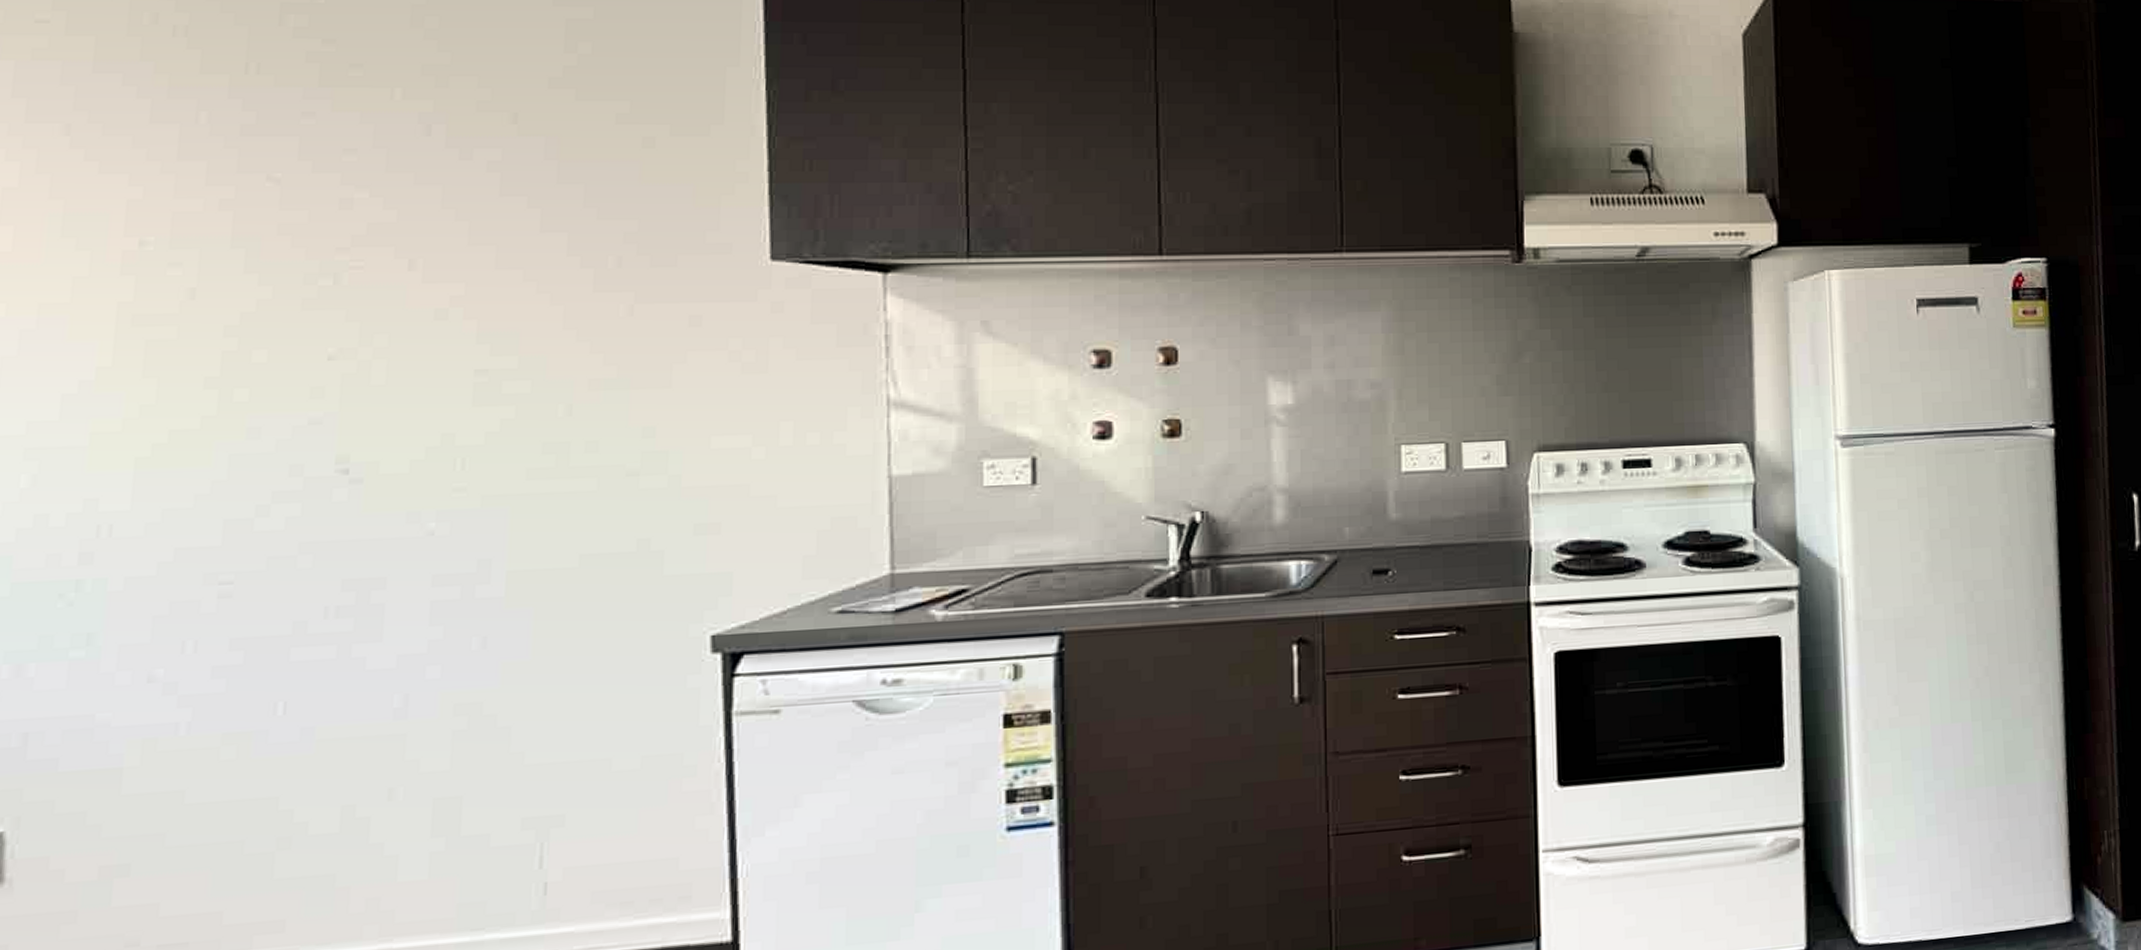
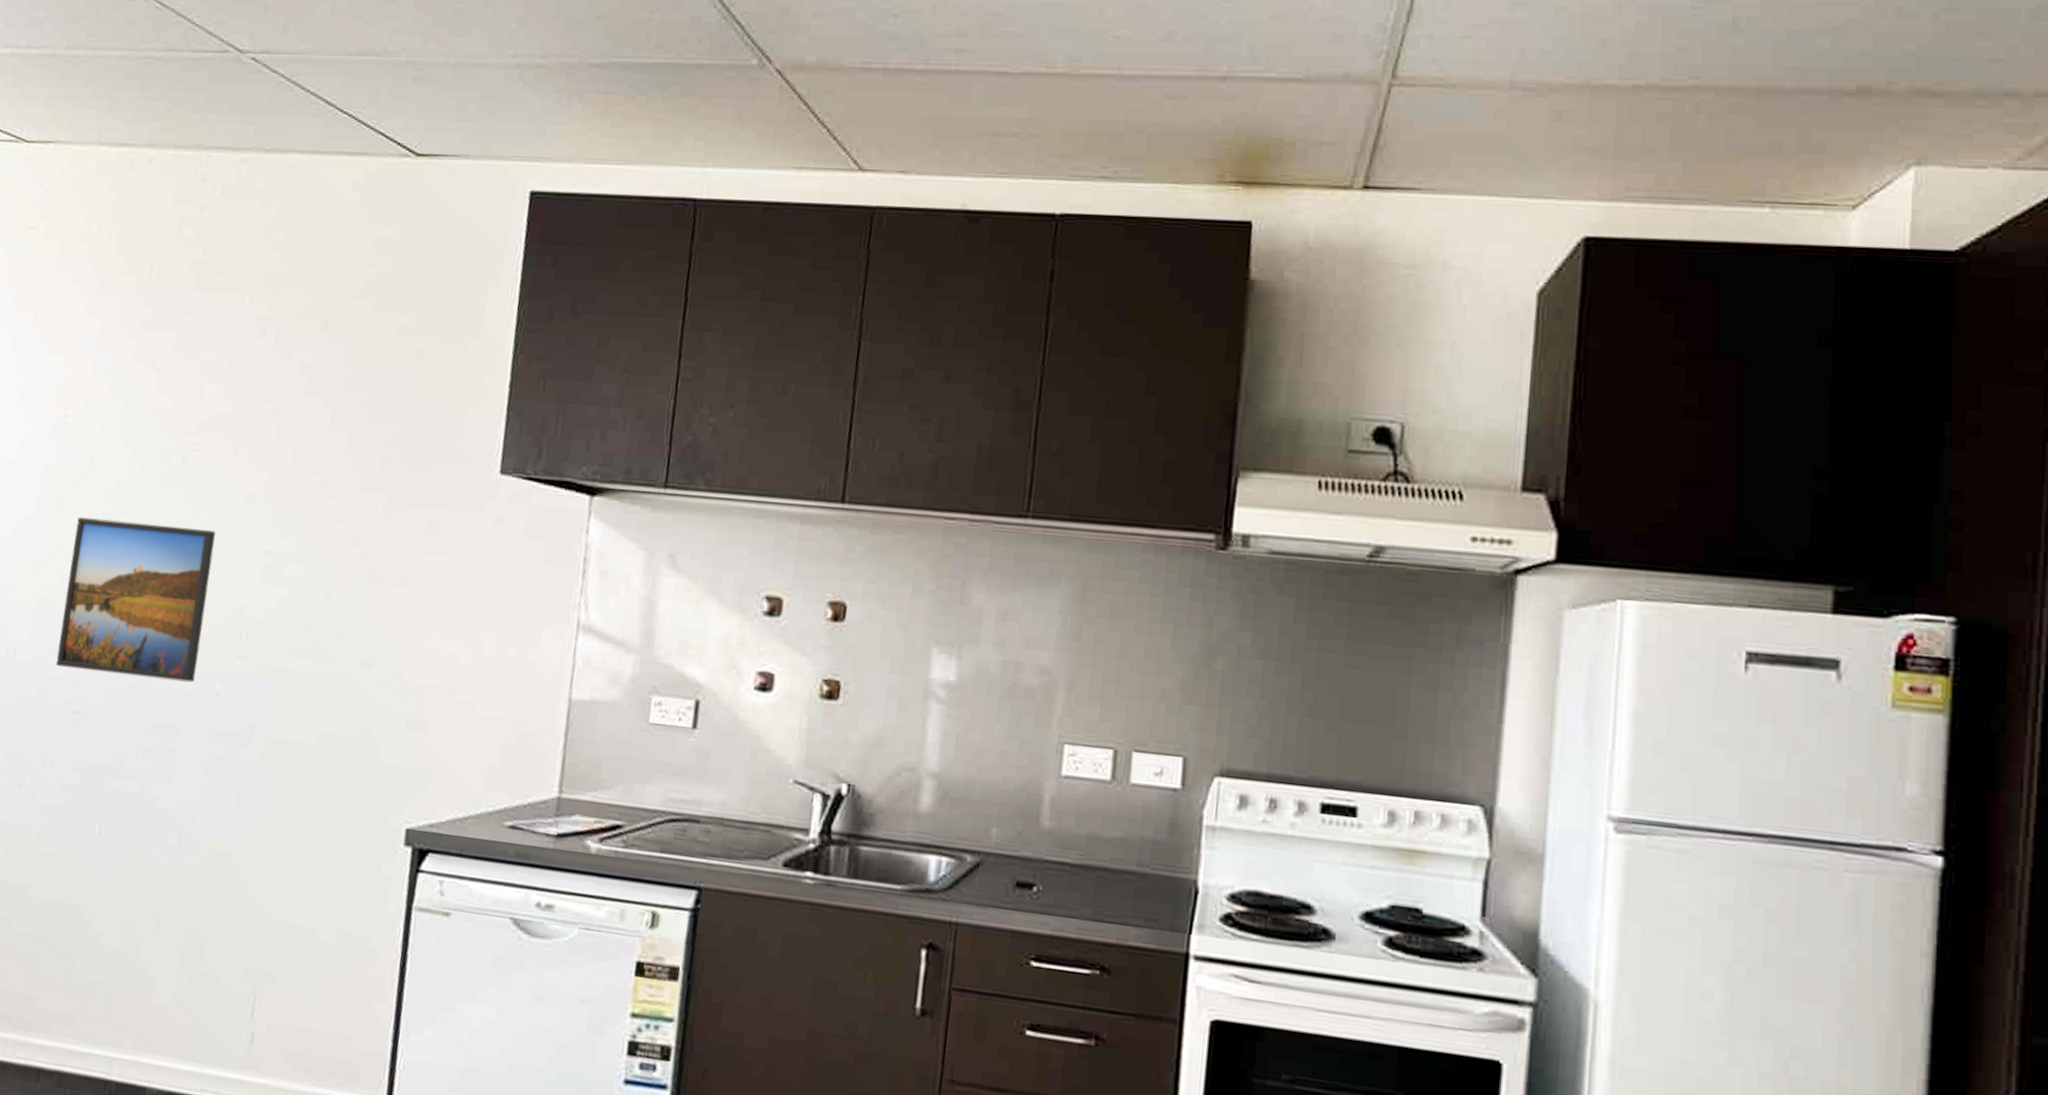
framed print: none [180,355,399,535] -> present [56,517,216,683]

